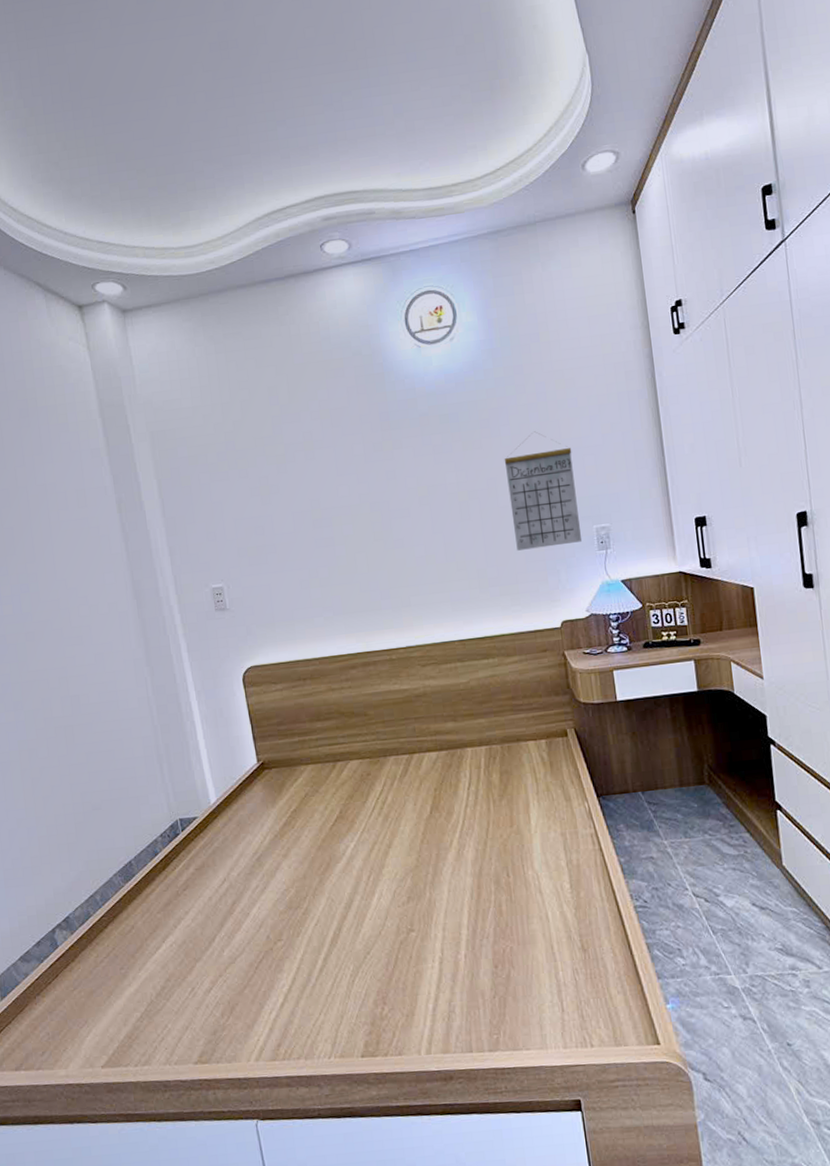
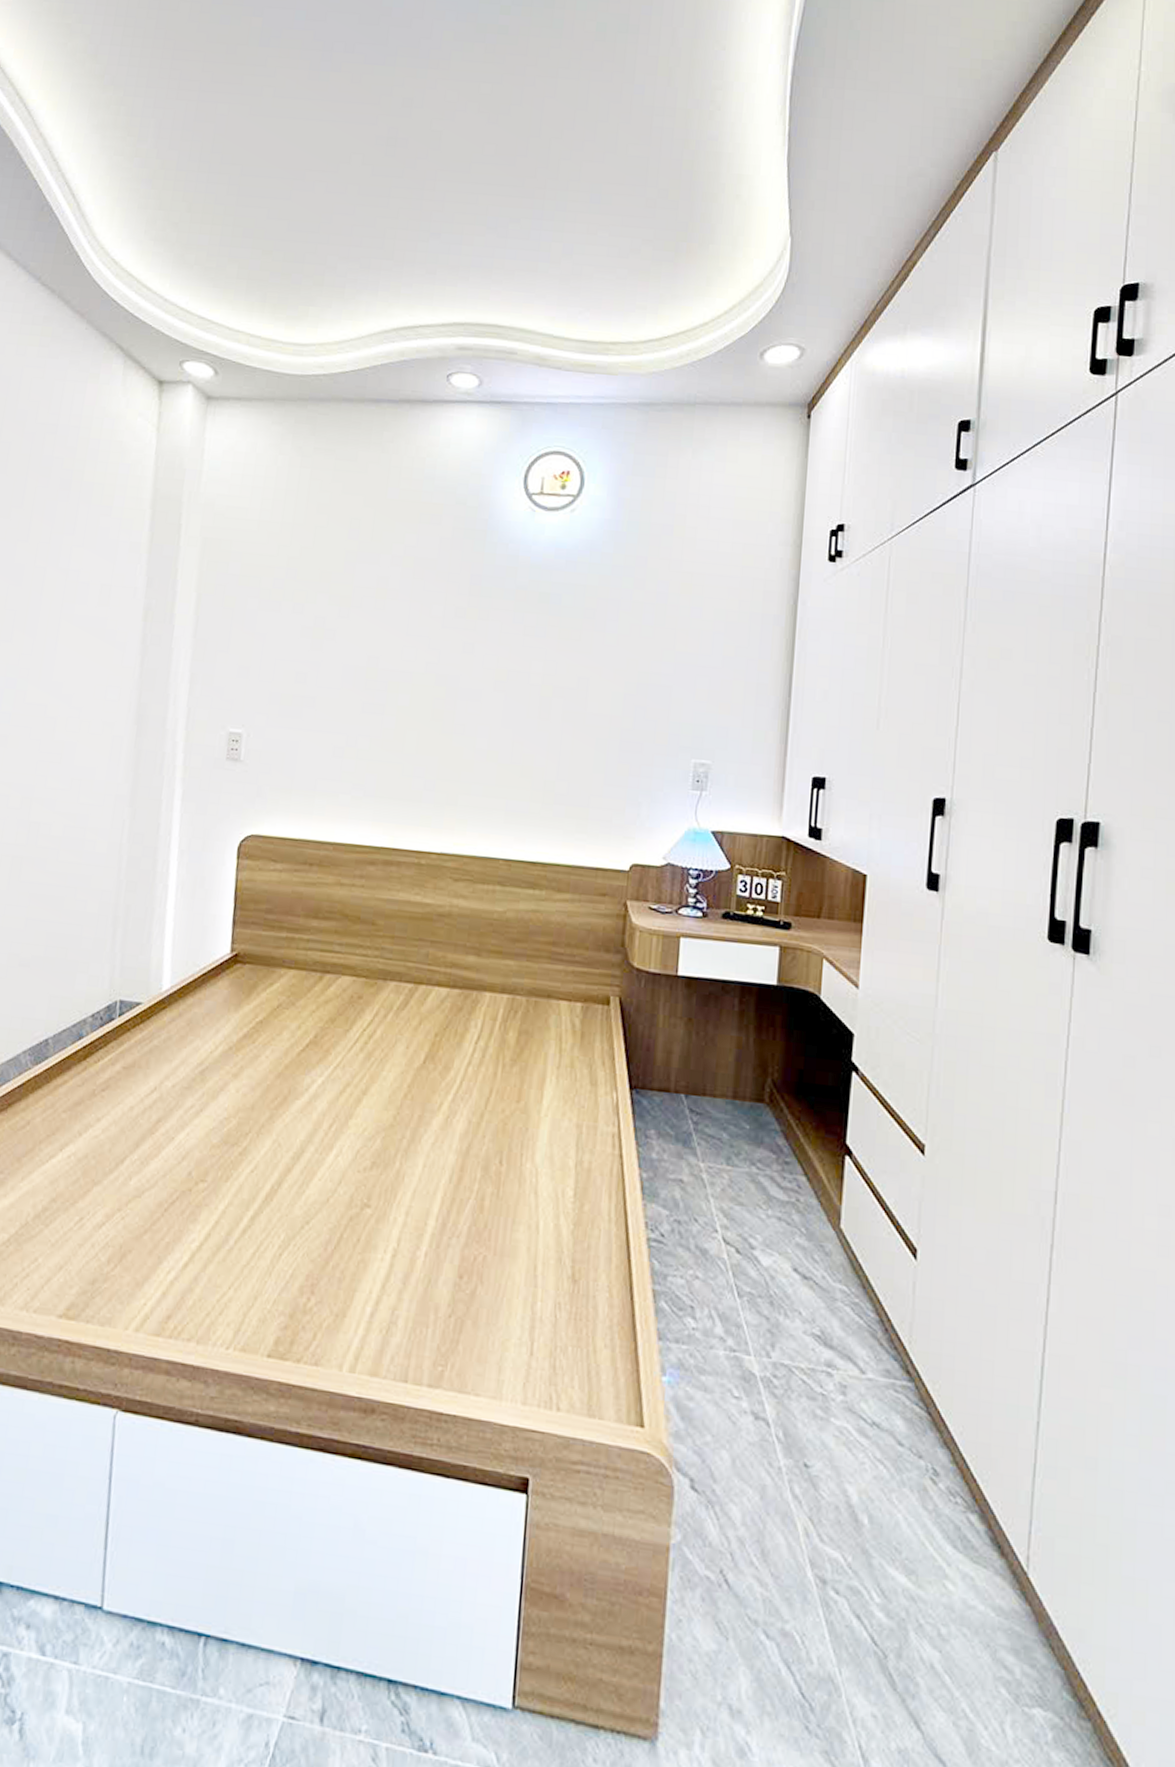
calendar: present [504,431,582,551] -> none [596,635,685,775]

